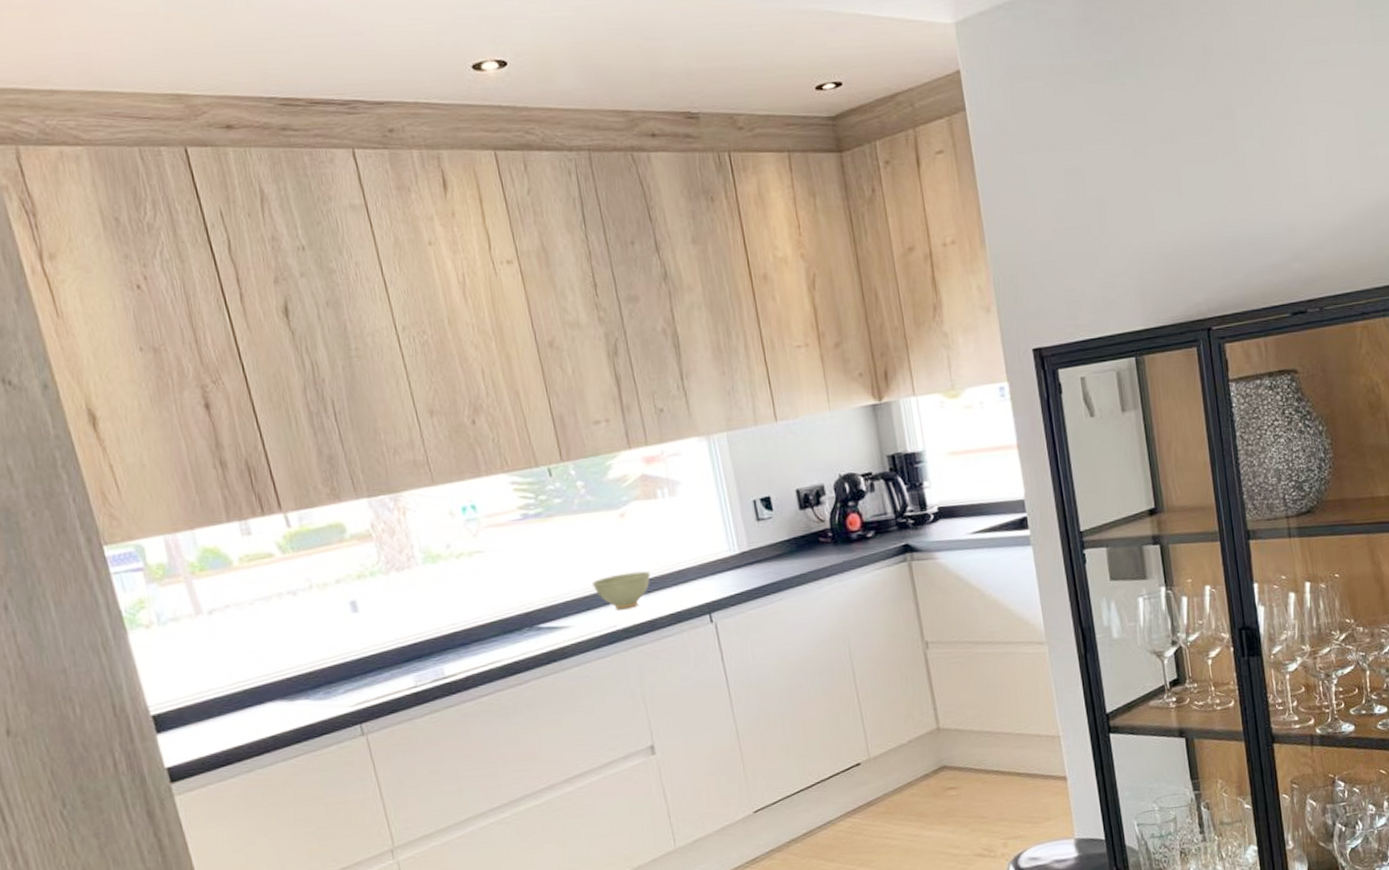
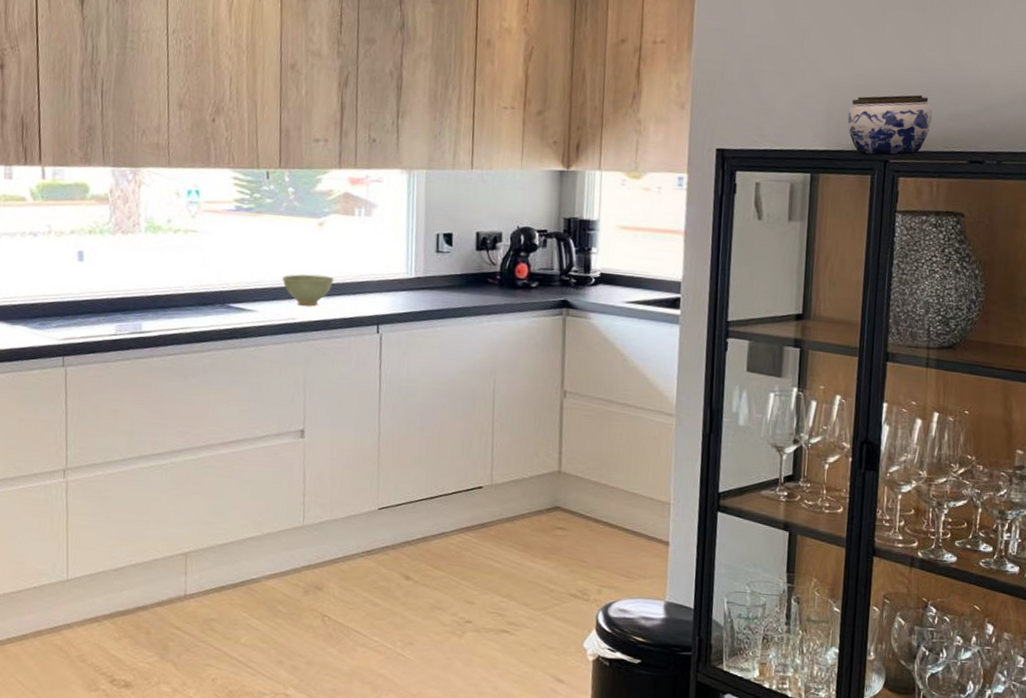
jar: none [1160,252,1247,328] -> present [847,95,932,156]

